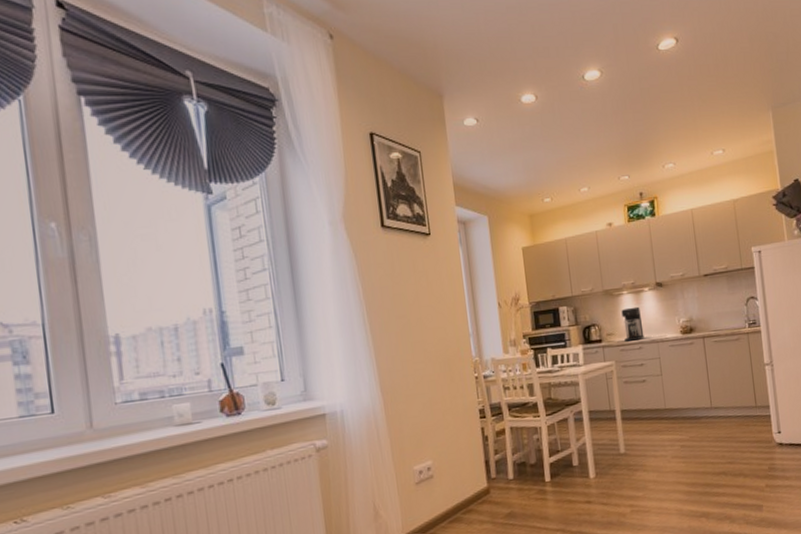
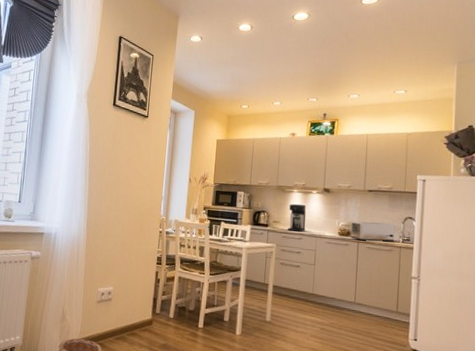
toaster: none [692,308,741,336] -> present [351,221,396,242]

